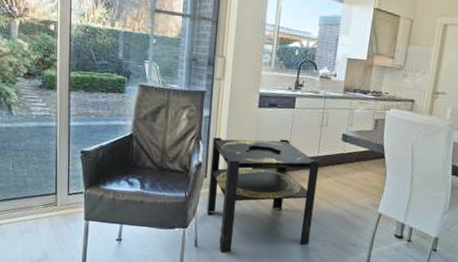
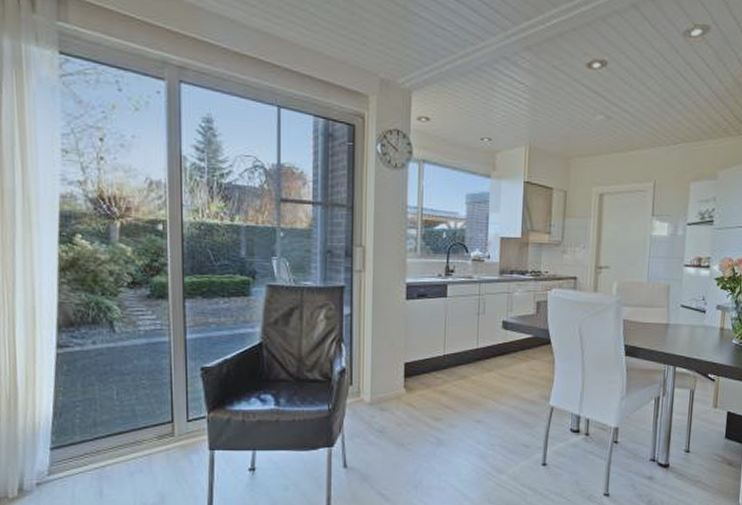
side table: present [206,137,319,253] -> none [355,333,479,472]

